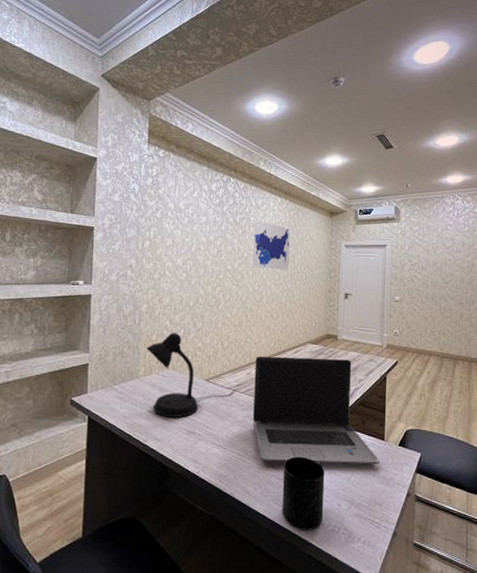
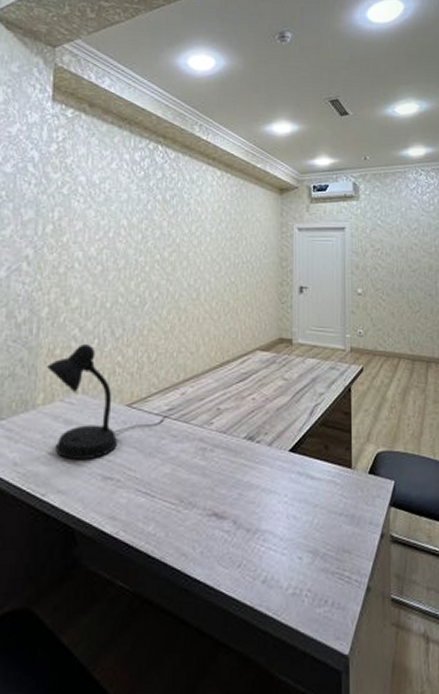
map: present [253,219,290,270] -> none [187,197,233,259]
laptop computer: present [253,357,380,465] -> none [190,369,347,509]
mug: present [282,456,325,530] -> none [228,498,281,598]

